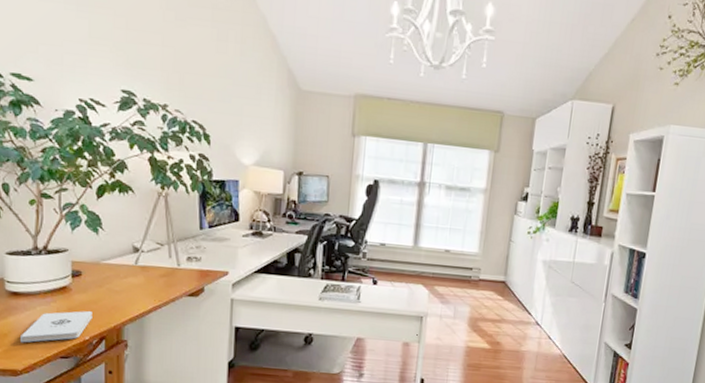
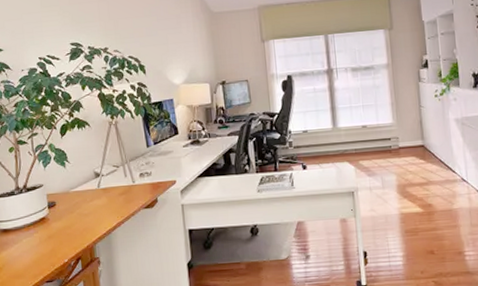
notepad: present [21,311,92,343] -> none [12,236,69,274]

